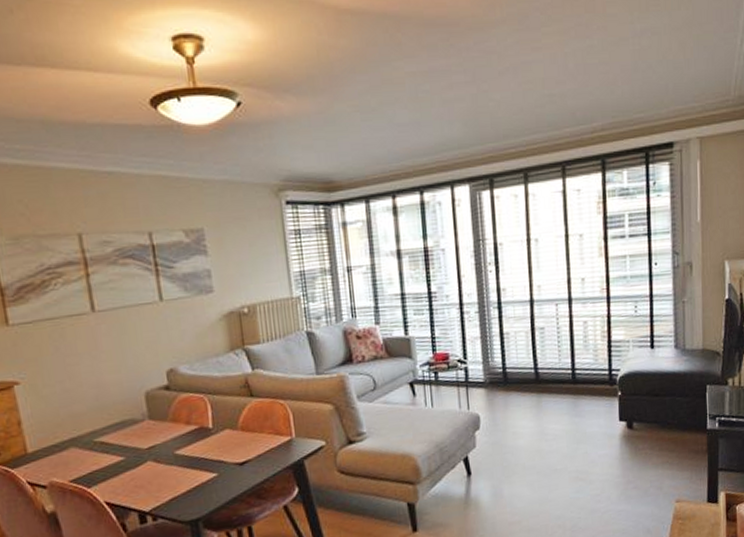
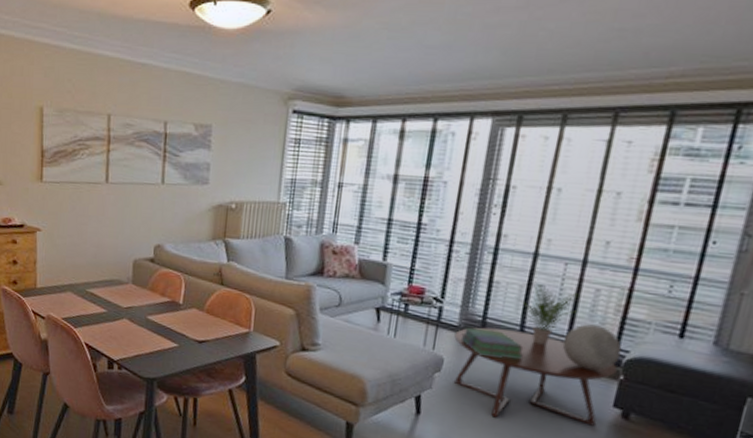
coffee table: none [483,373,615,459] -> present [453,327,618,427]
stack of books: none [489,377,543,404] -> present [460,328,524,360]
potted plant: none [525,327,574,382] -> present [516,285,580,345]
decorative sphere: none [570,352,614,394] -> present [562,324,622,371]

